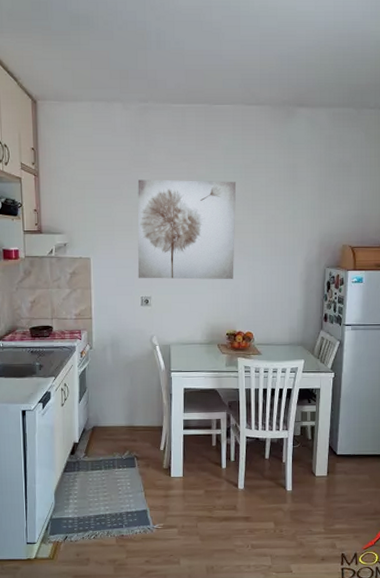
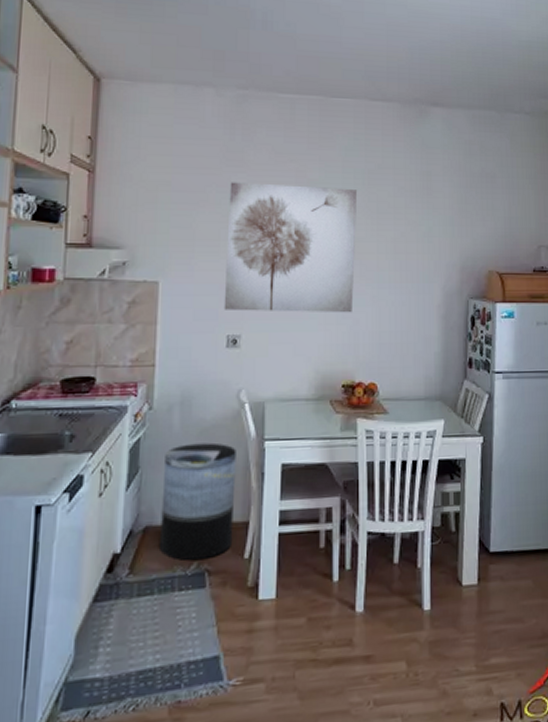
trash can: none [102,372,152,450] -> present [160,442,236,561]

